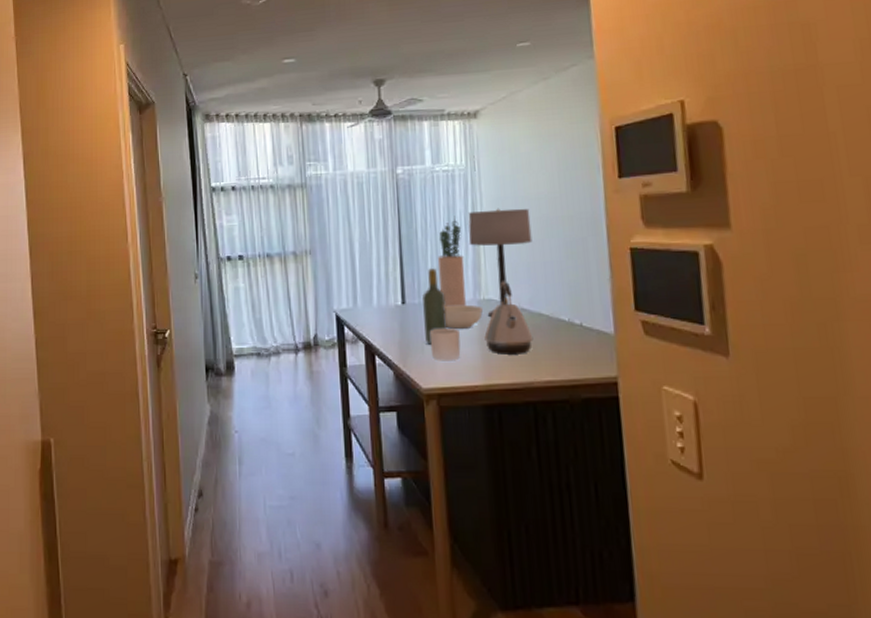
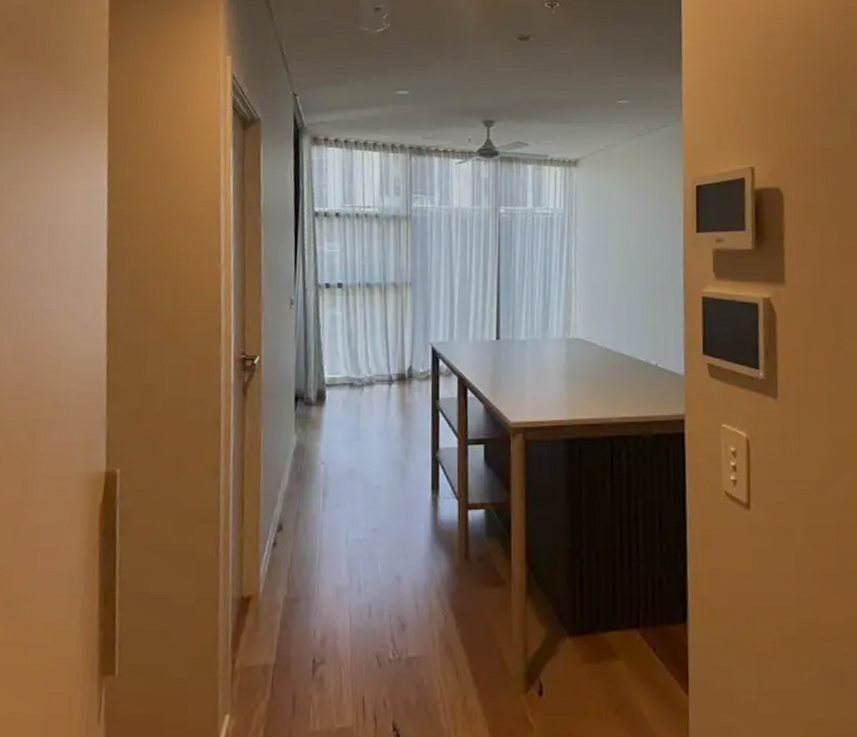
wine bottle: present [422,267,448,345] -> none [516,305,537,380]
mug: present [429,327,461,361] -> none [520,364,548,396]
vase: present [437,216,466,307] -> none [532,257,557,344]
bowl: present [445,304,484,329] -> none [536,342,572,365]
table lamp: present [468,208,532,316] -> none [562,252,619,355]
kettle: present [484,281,534,355] -> none [571,322,614,391]

